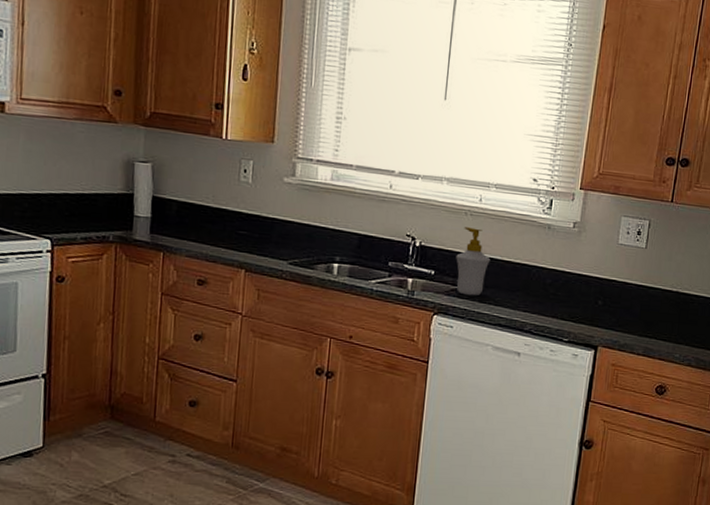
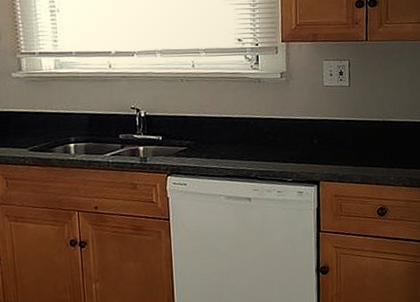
soap bottle: present [456,227,491,296] -> none [179,92,211,154]

